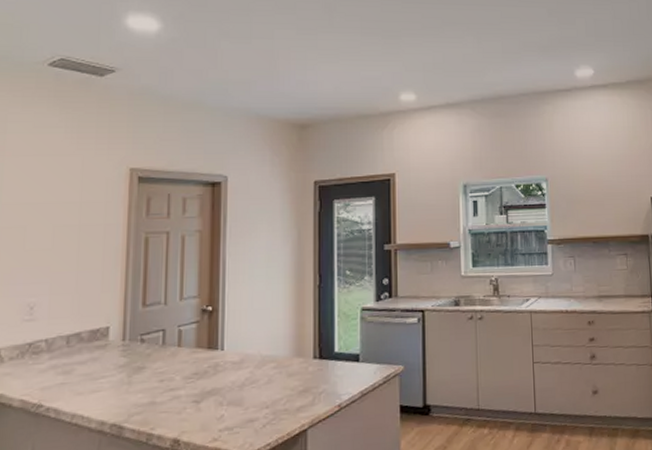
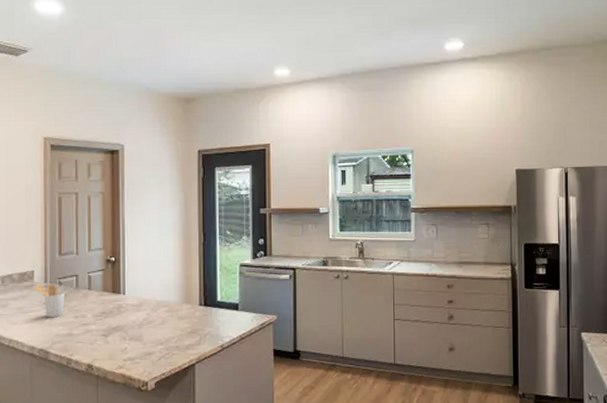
utensil holder: none [108,343,147,384] -> present [34,284,65,318]

